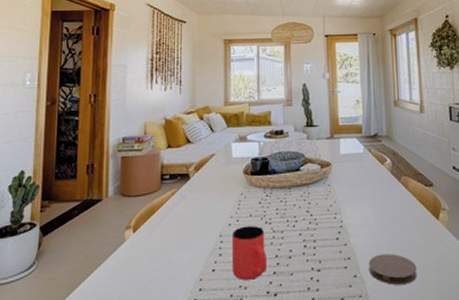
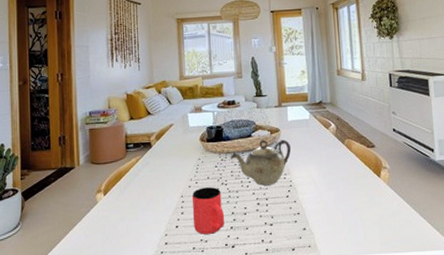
teapot: none [276,174,342,226] -> present [230,139,291,186]
coaster: present [369,253,417,285] -> none [316,208,361,236]

